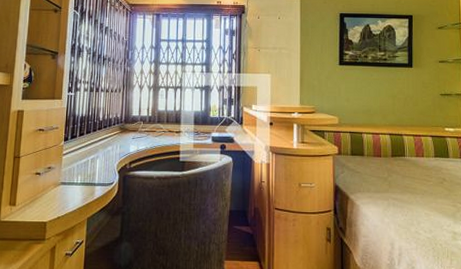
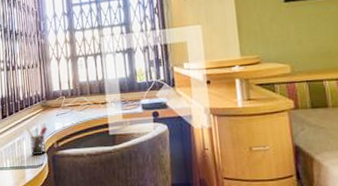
pen holder: none [102,144,123,173] -> present [27,123,48,155]

